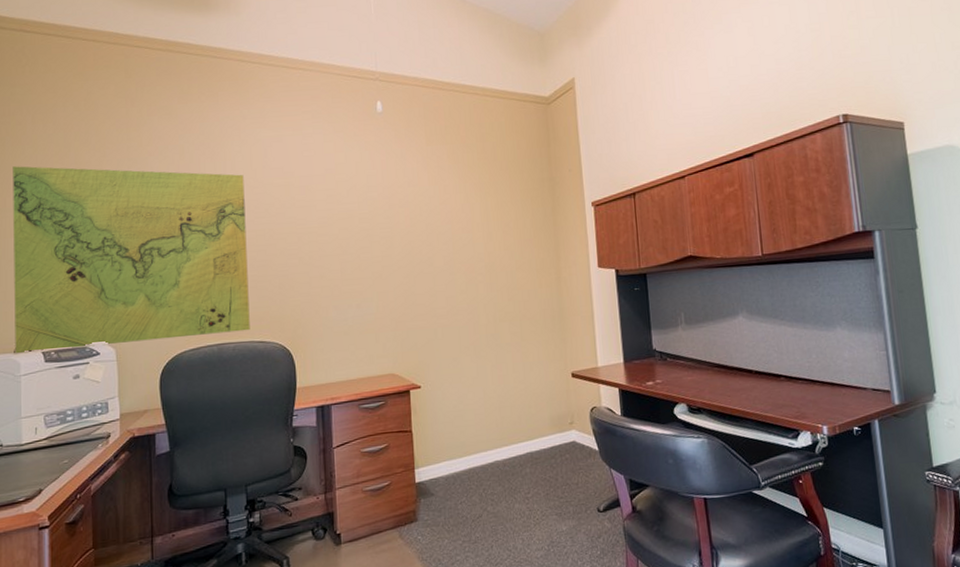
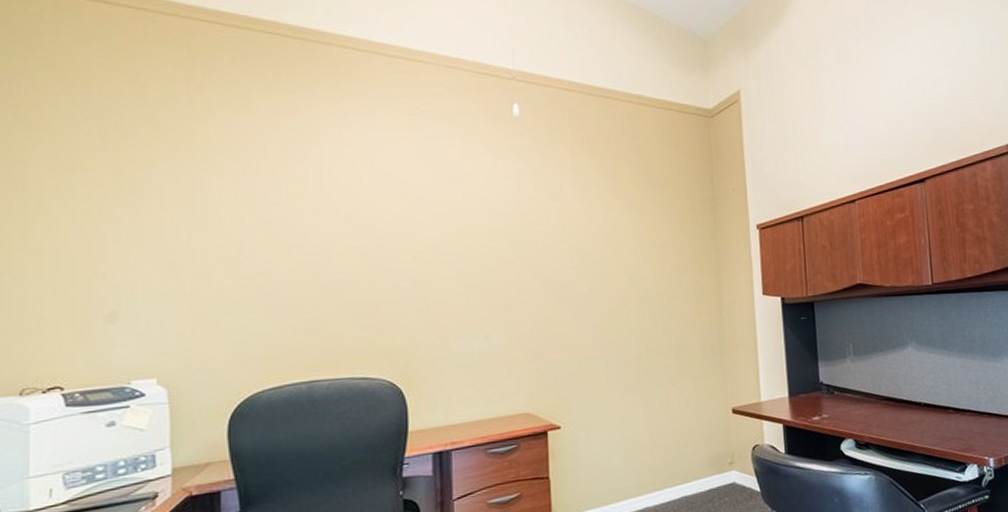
map: present [13,166,250,354] -> none [22,159,350,397]

